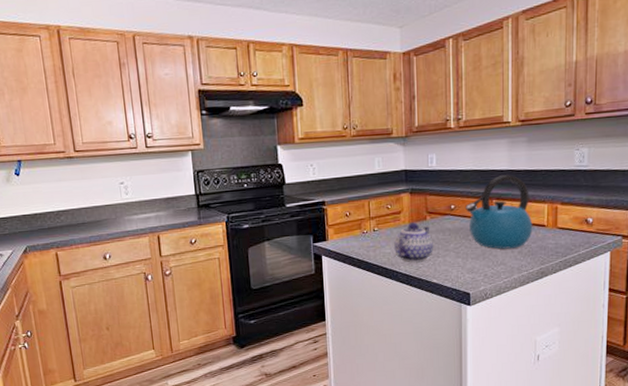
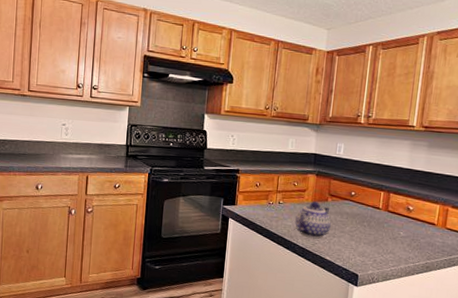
kettle: present [465,175,533,249] -> none [364,172,424,241]

